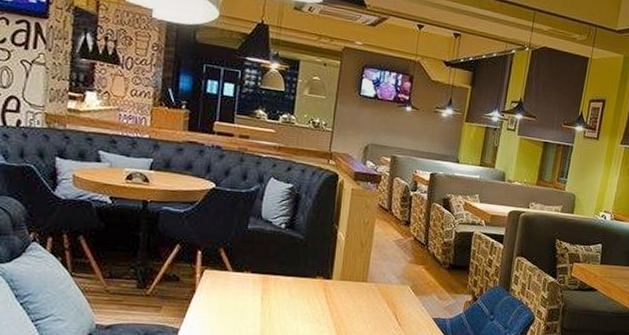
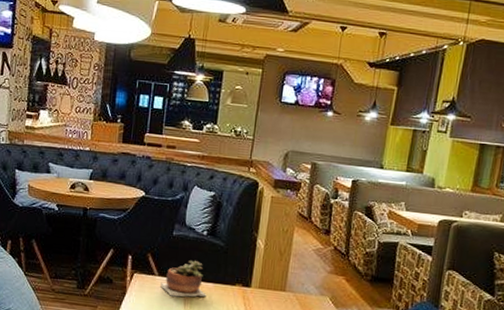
succulent plant: none [235,254,285,293] -> present [160,260,206,297]

